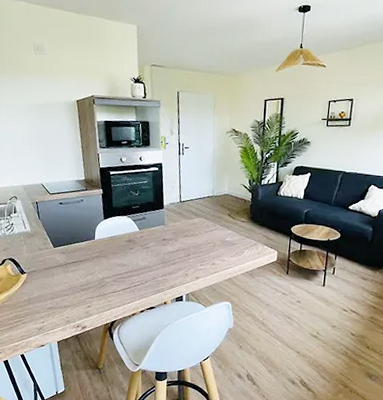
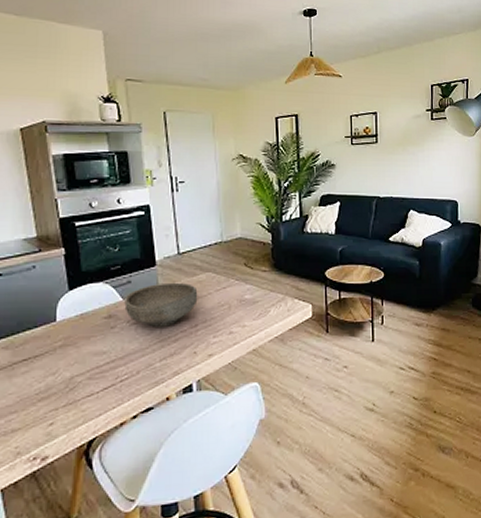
bowl: none [140,221,192,253] -> present [124,282,198,327]

